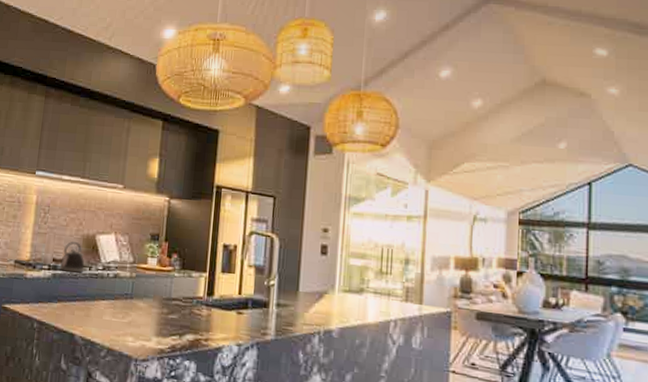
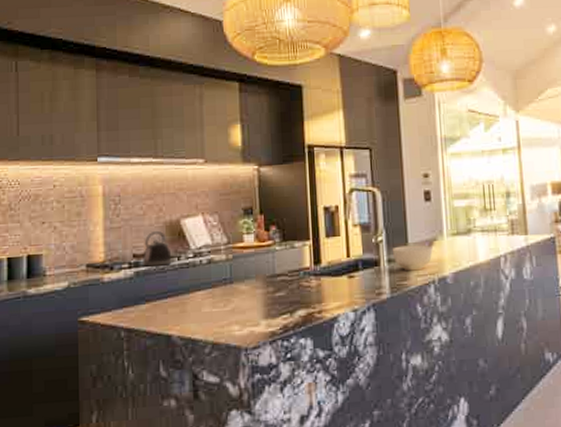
bowl: none [282,292,322,320] -> present [392,244,433,271]

